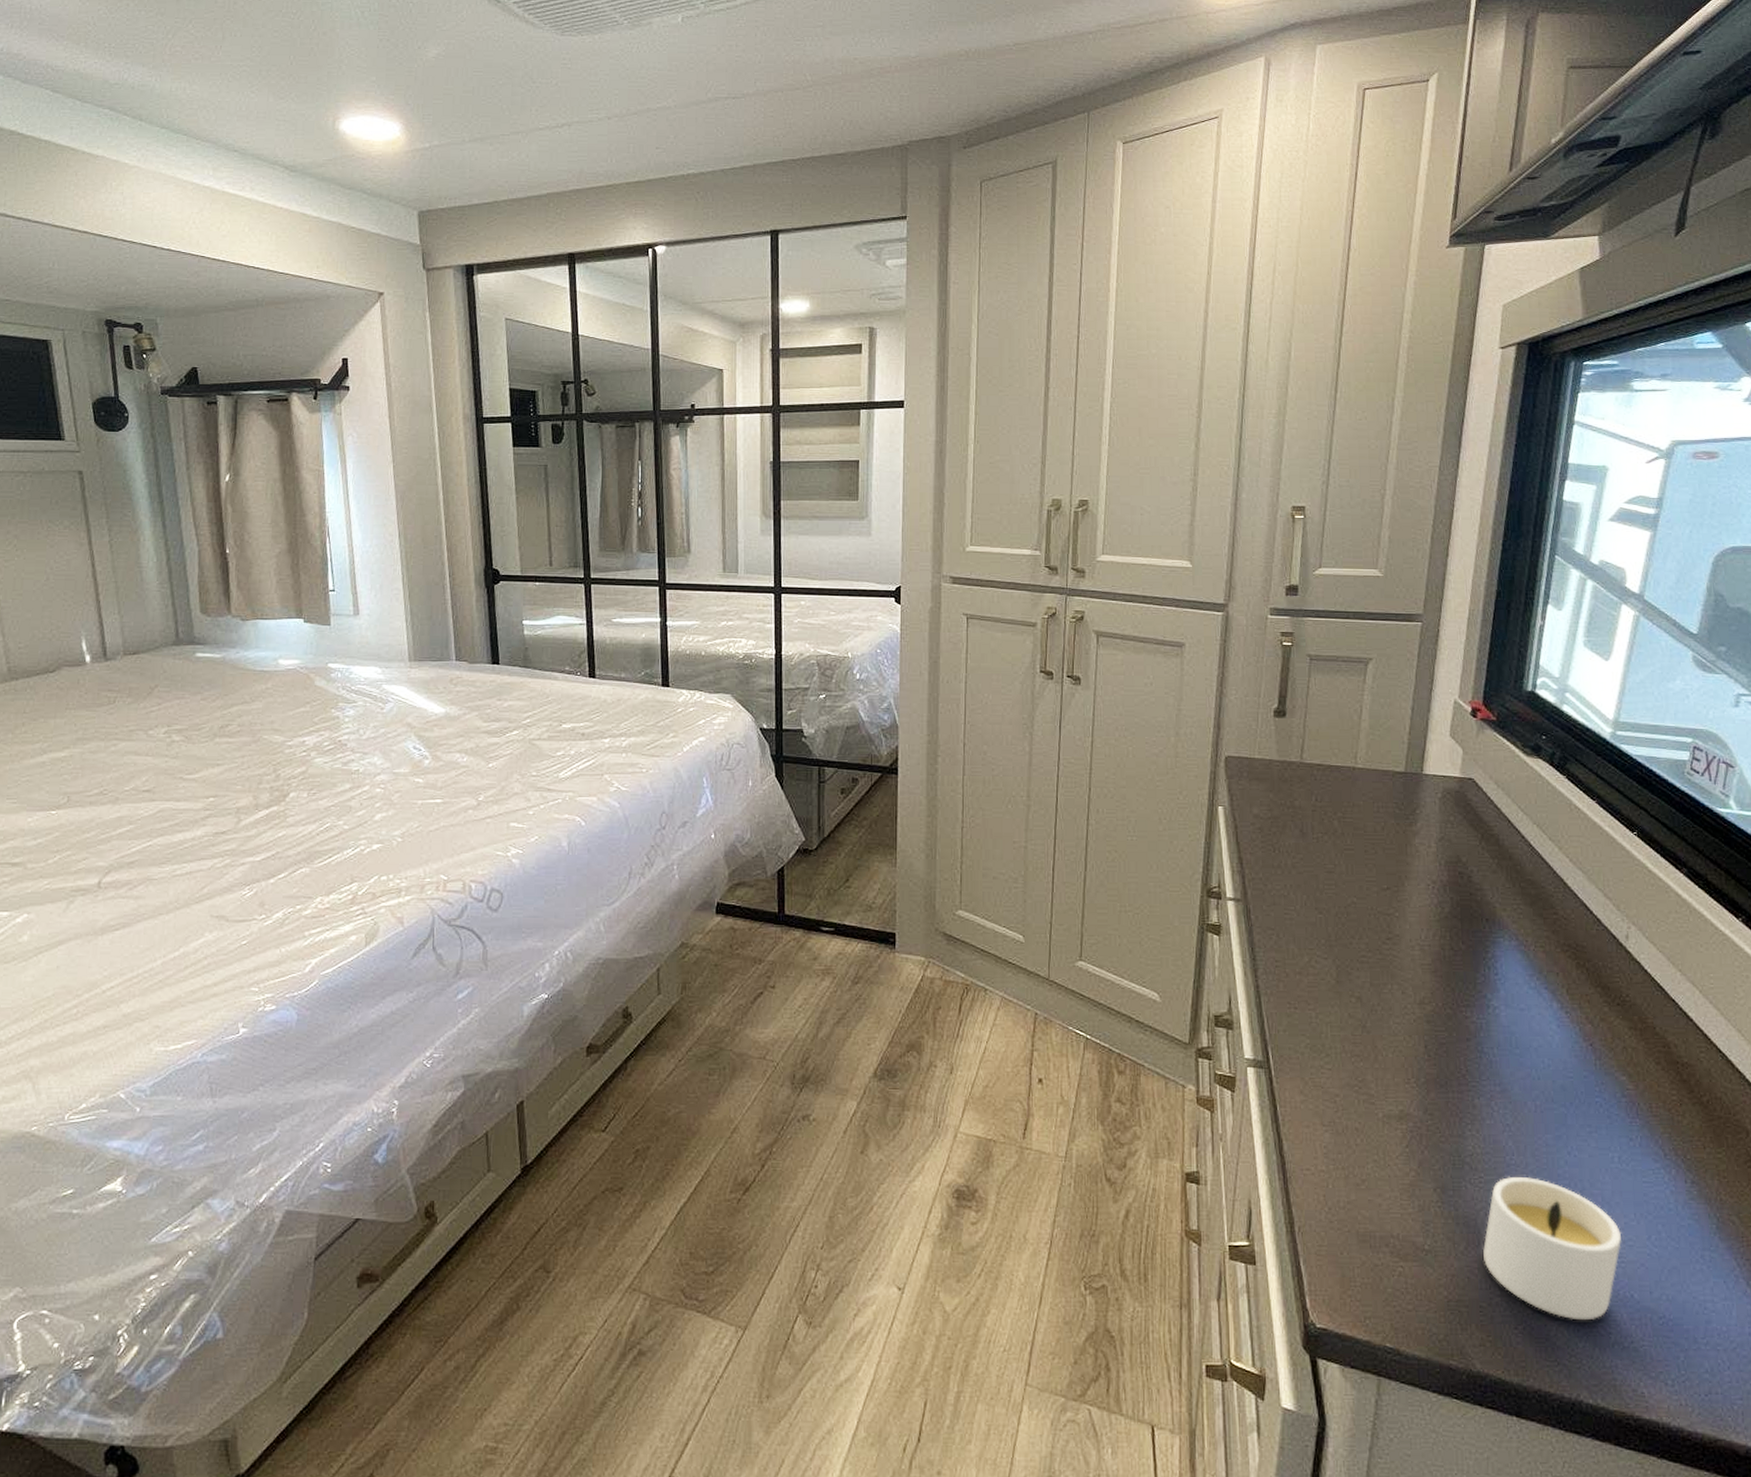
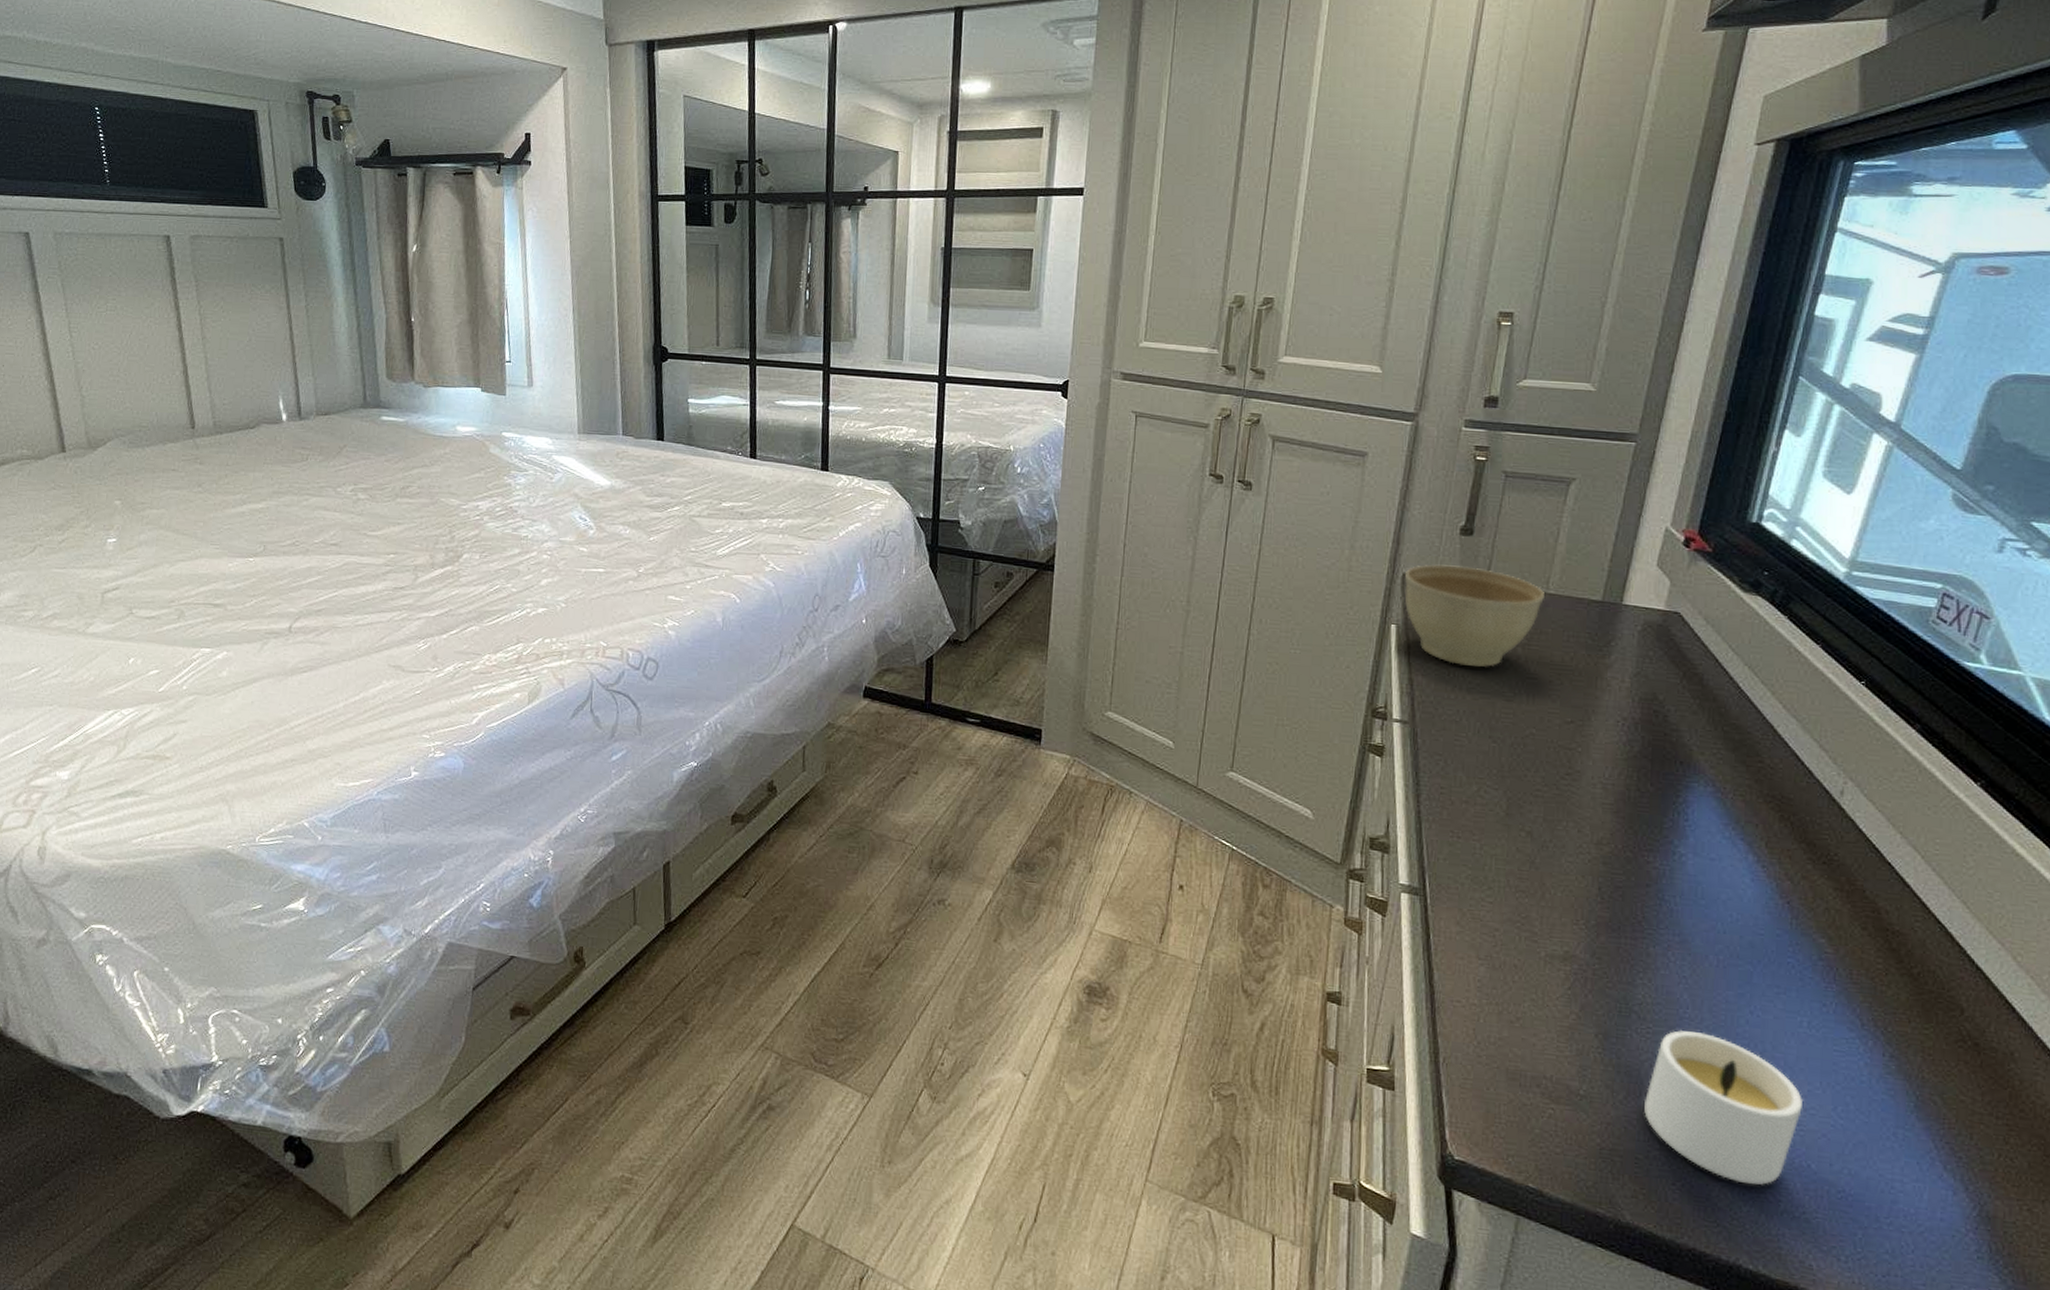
planter bowl: none [1228,746,1354,841] -> present [1404,564,1544,667]

